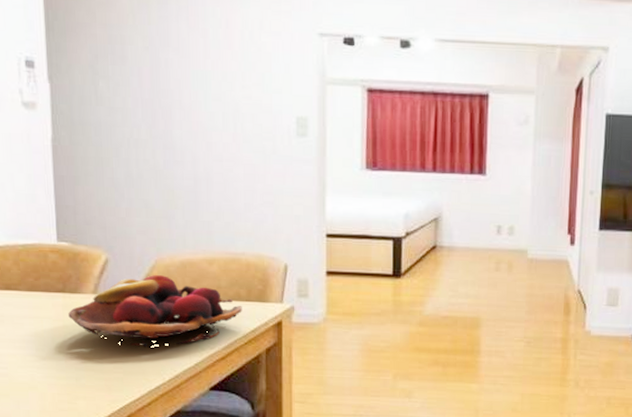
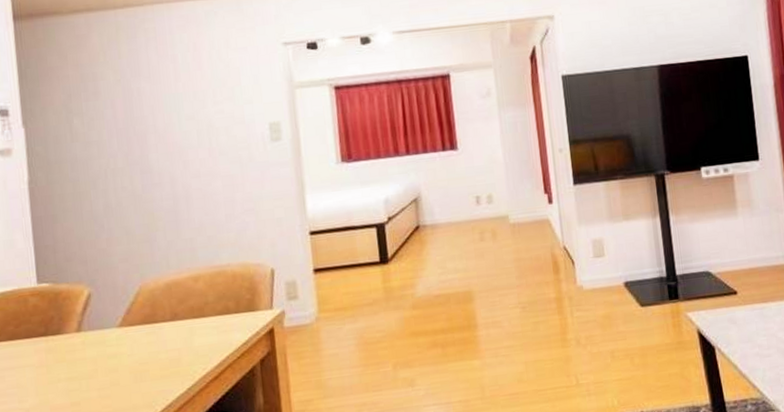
fruit basket: present [68,274,242,347] -> none [51,300,232,382]

